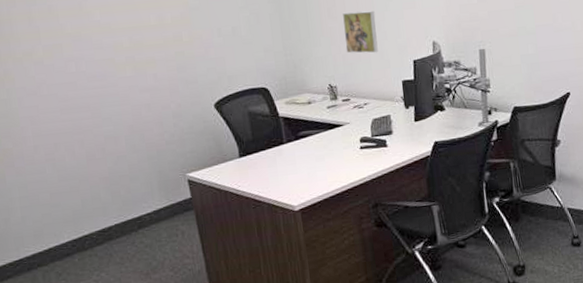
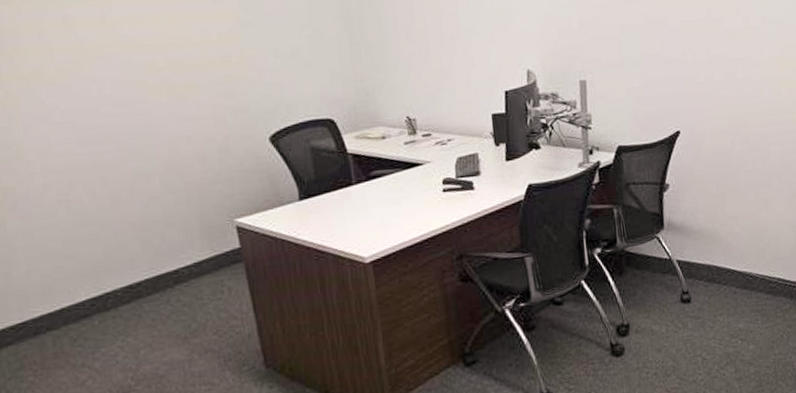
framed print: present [343,10,378,54] -> none [423,33,465,82]

